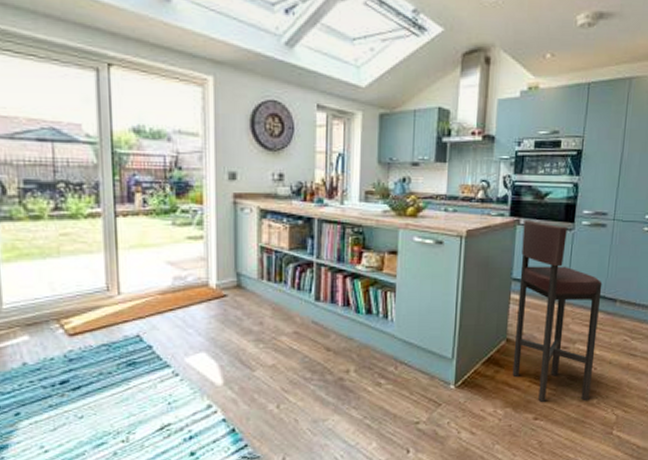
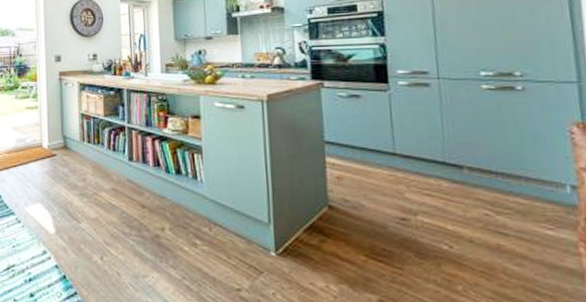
bar stool: present [512,220,603,402] -> none [328,82,451,287]

